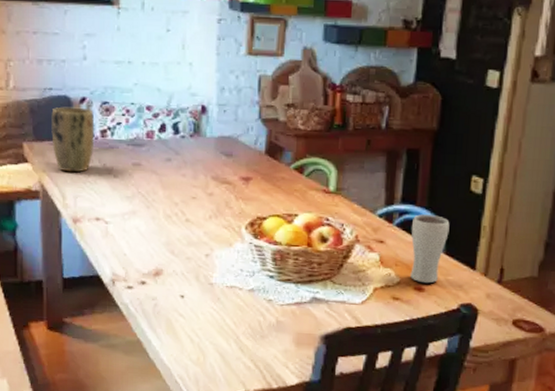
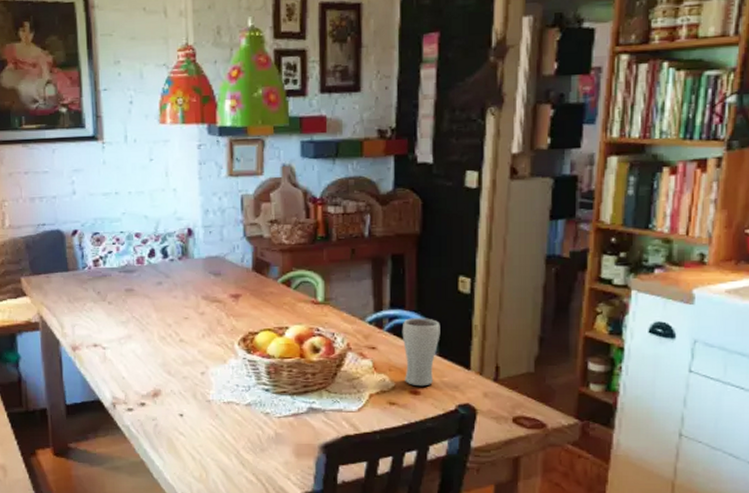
plant pot: present [51,106,95,173] -> none [46,240,88,303]

